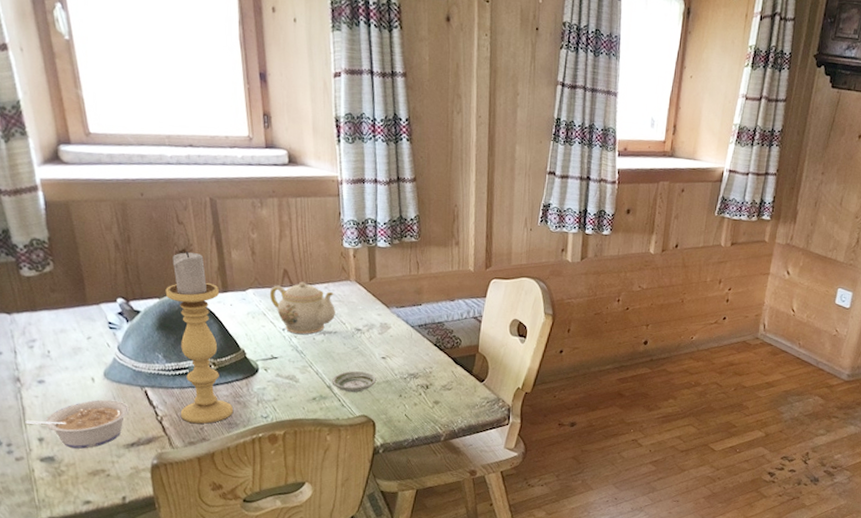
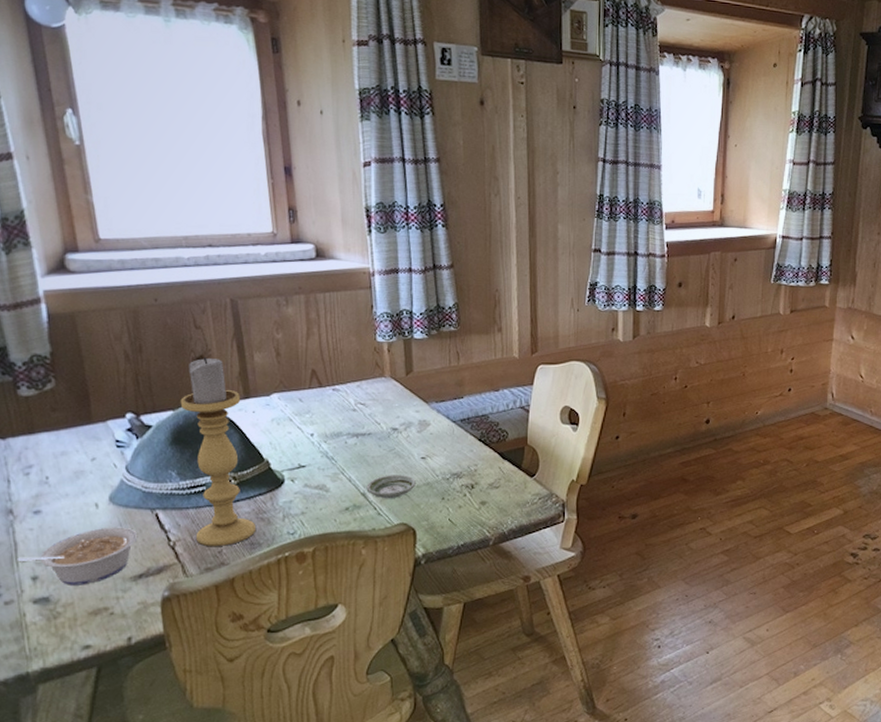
teapot: present [269,281,336,335] -> none [296,381,369,439]

